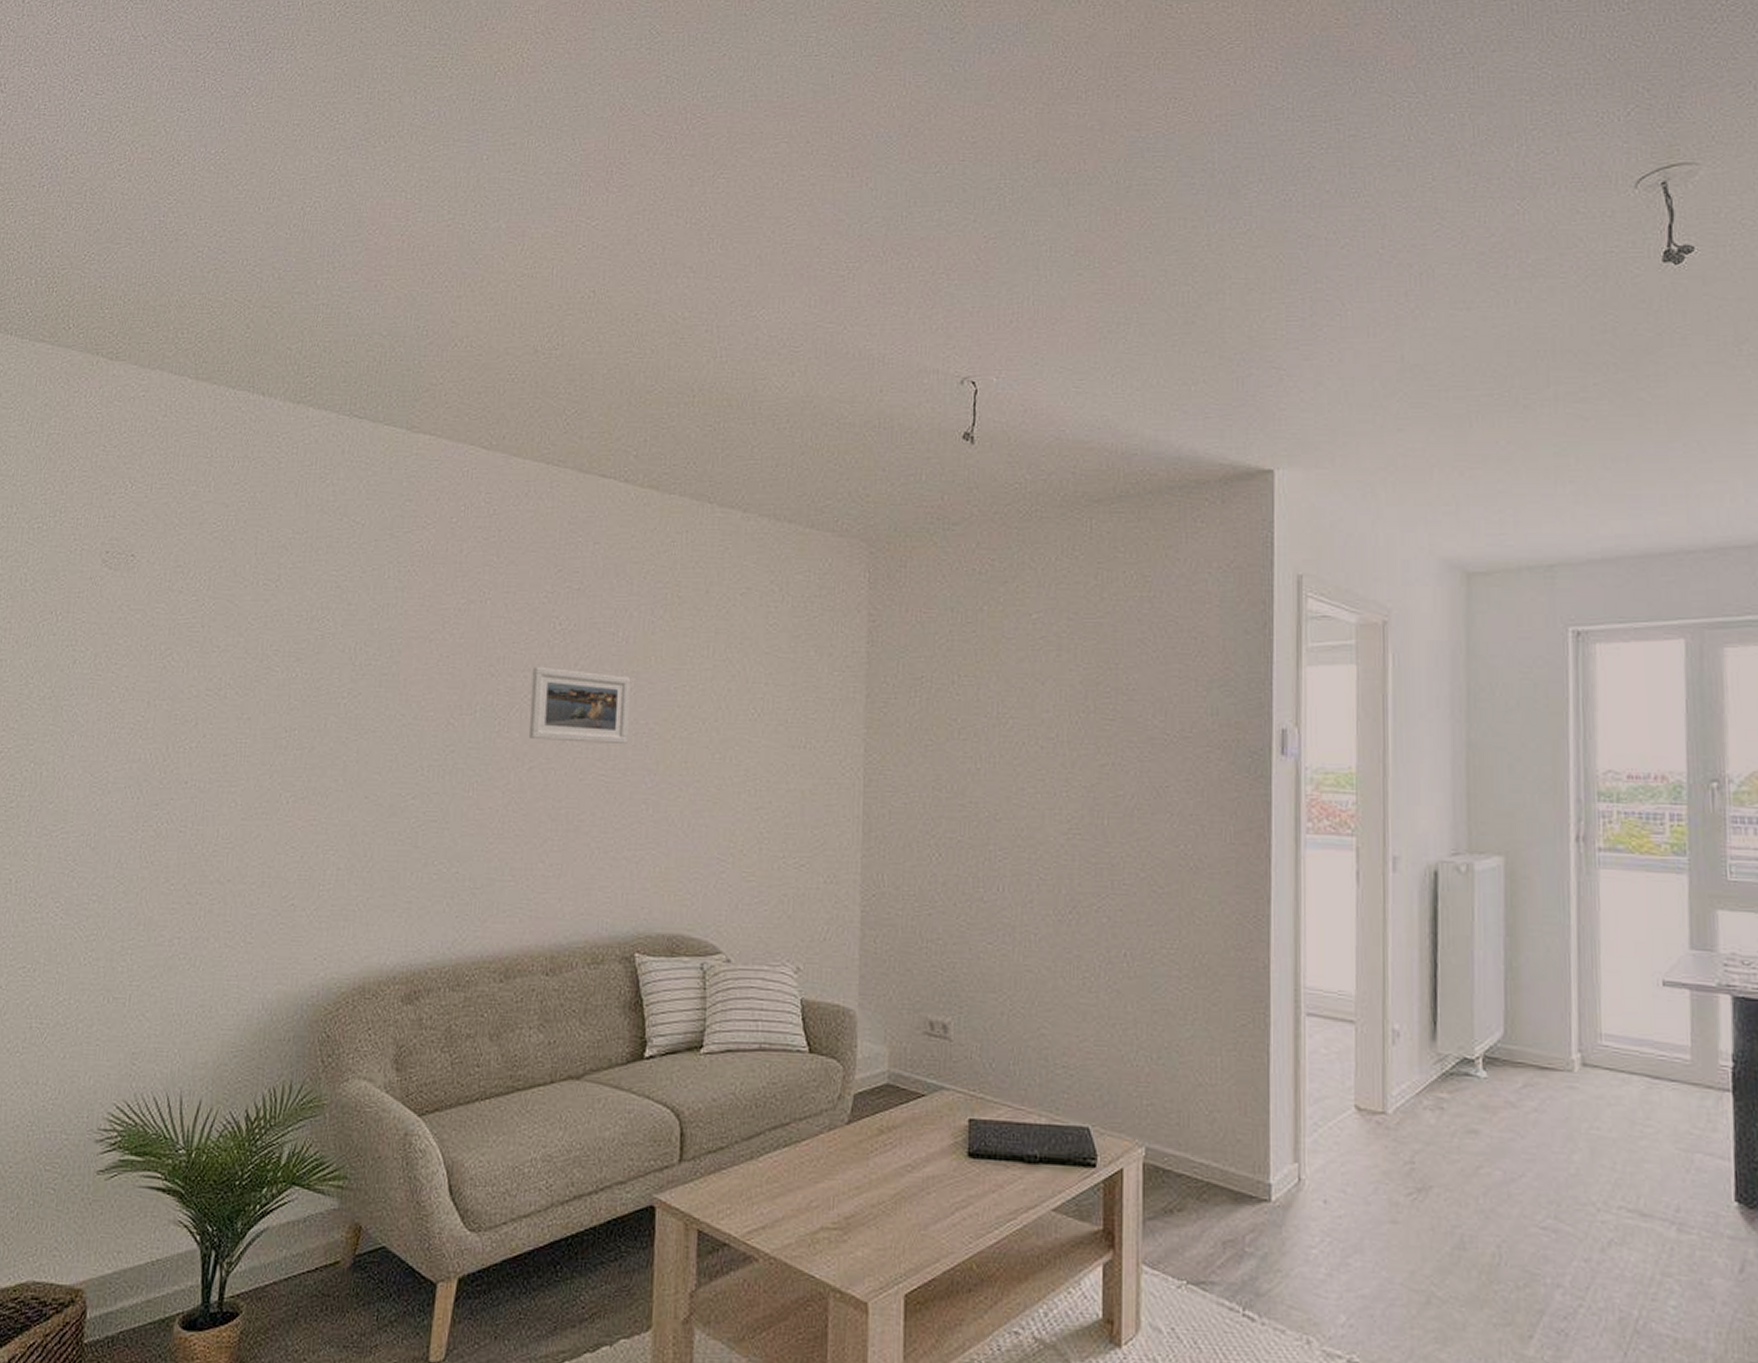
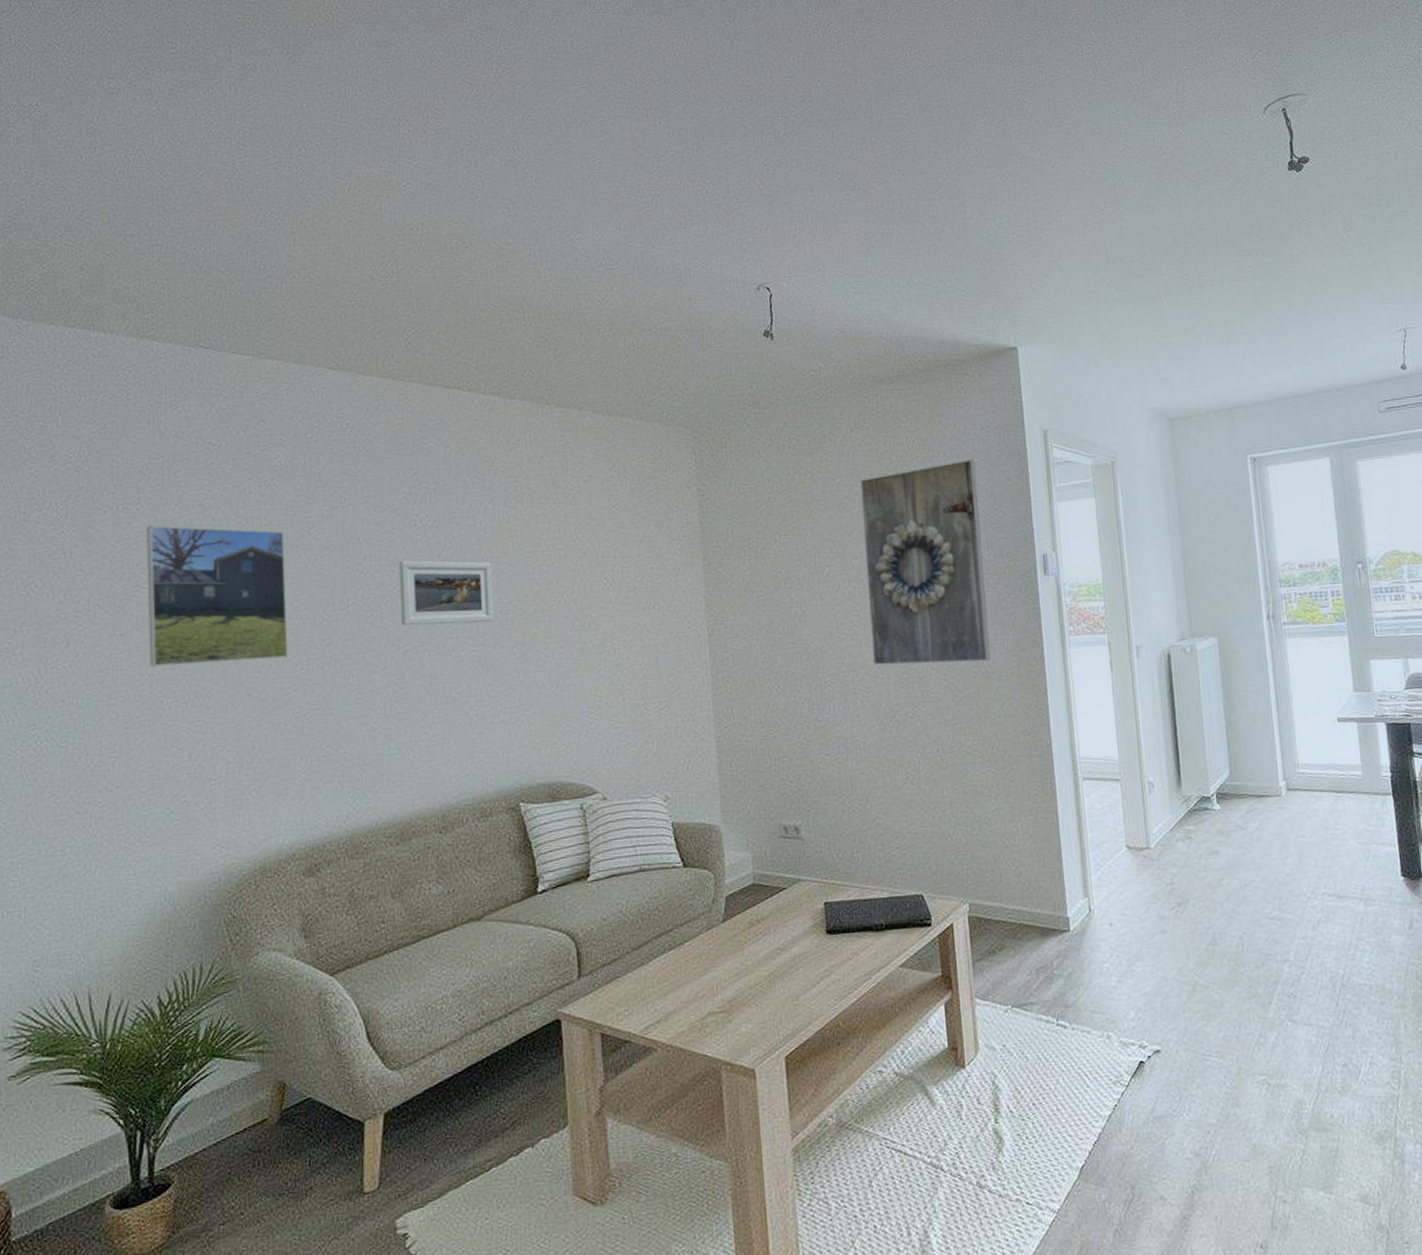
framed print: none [272,605,419,761] -> present [147,525,288,667]
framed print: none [1057,604,1206,854] -> present [860,459,990,666]

